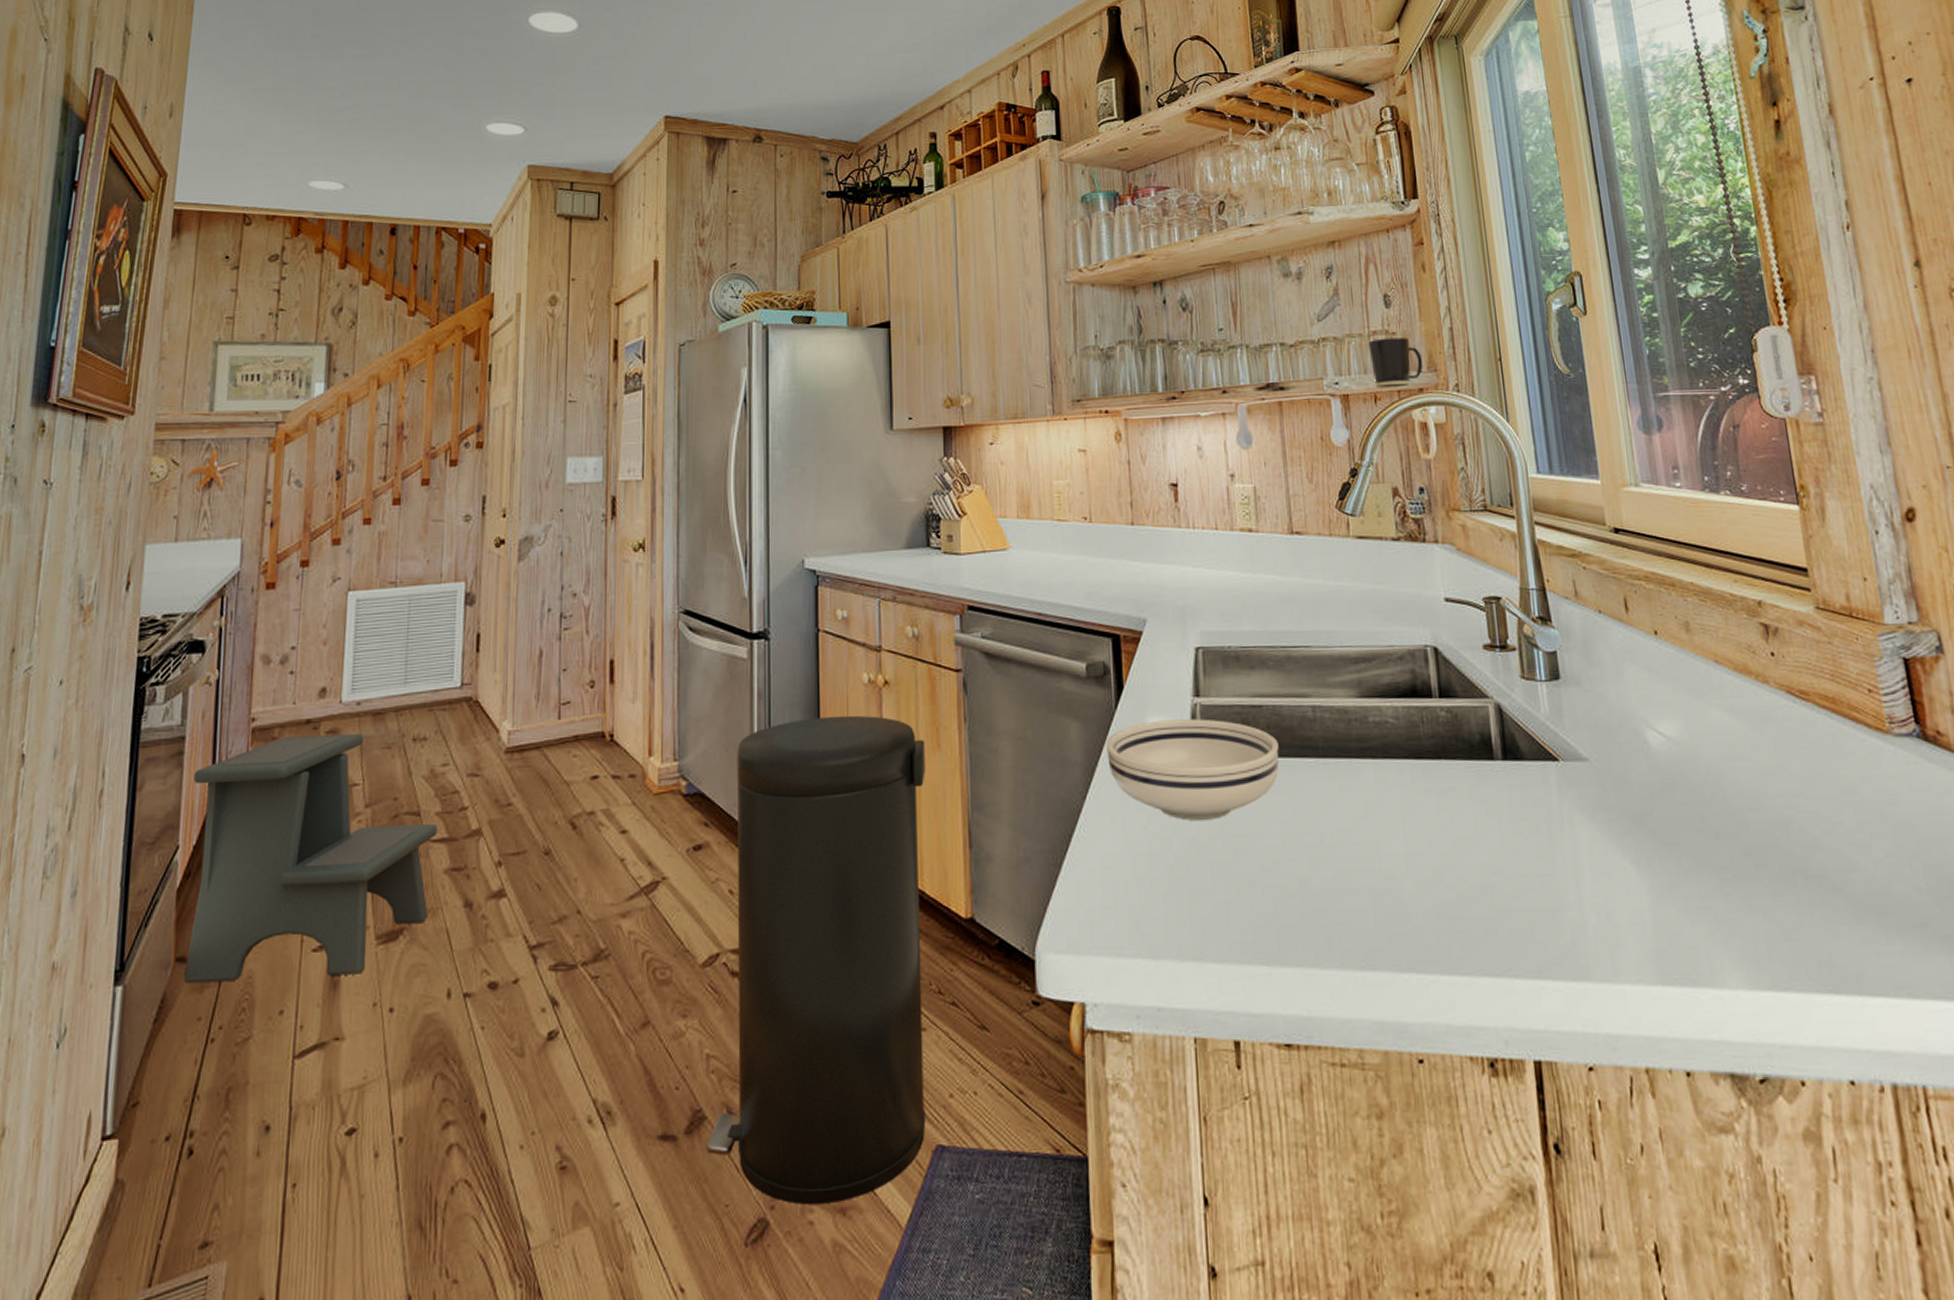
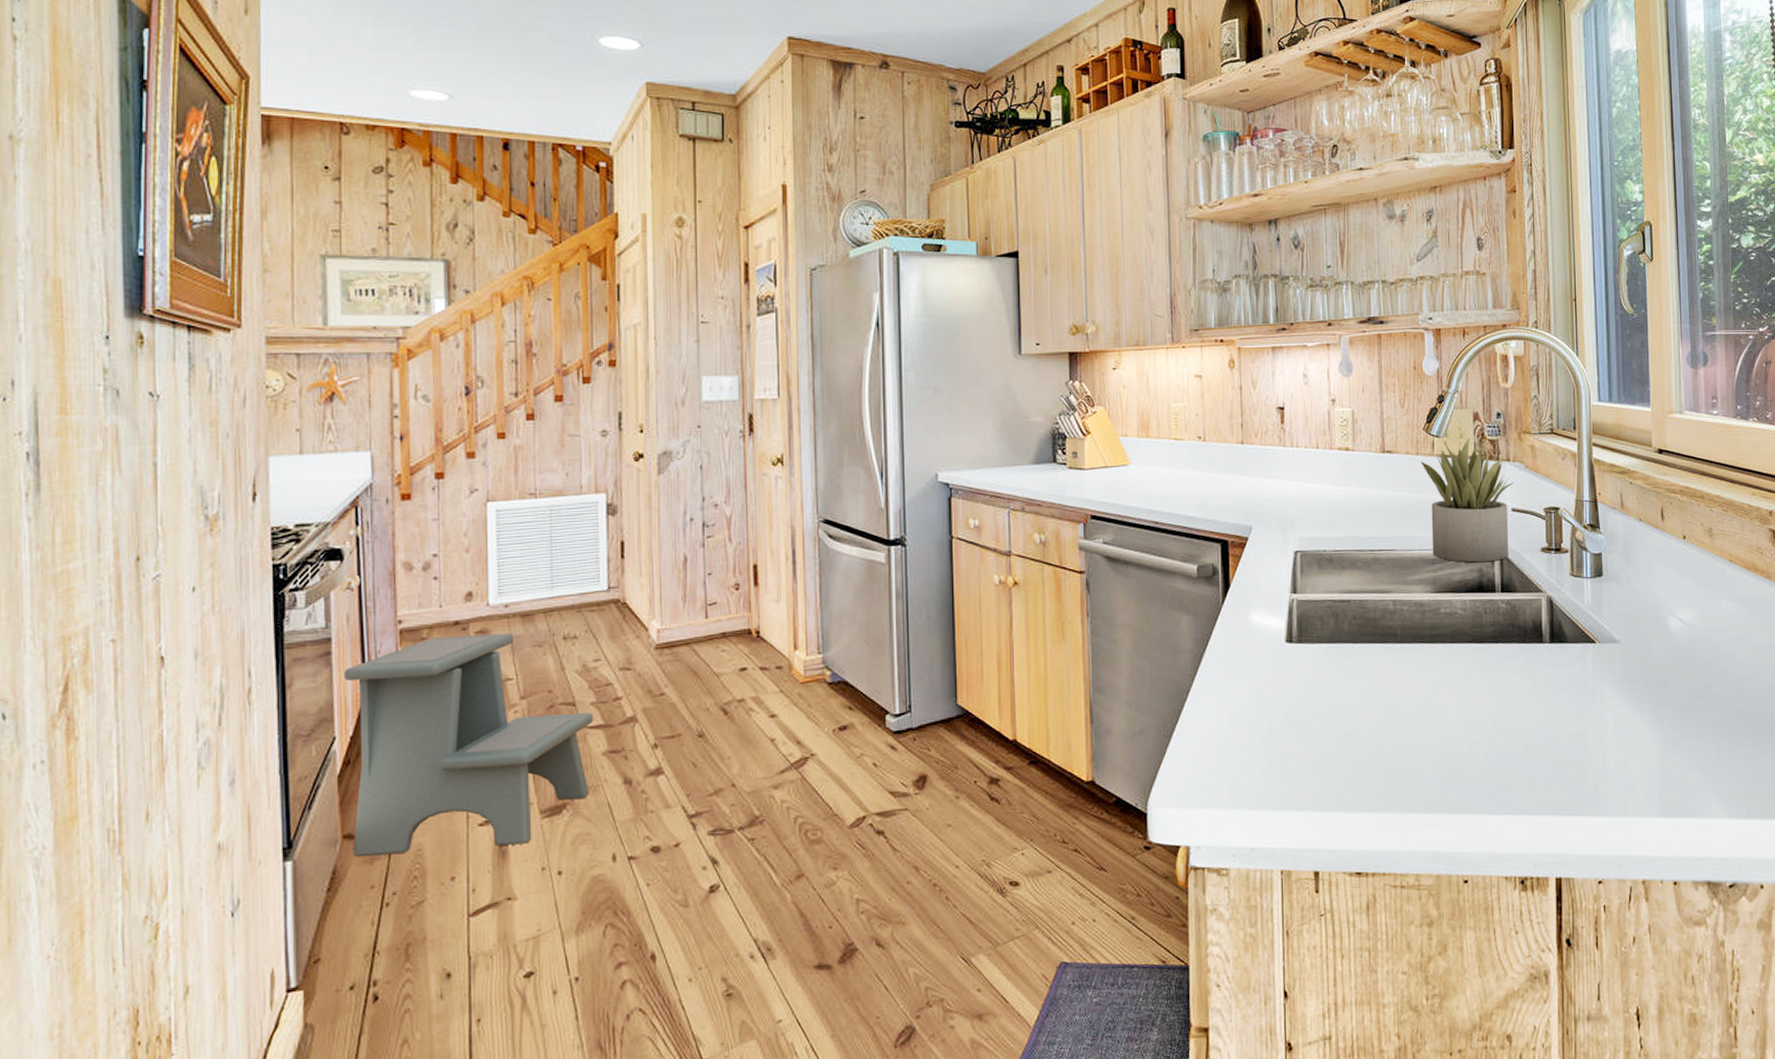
pedal bin: present [706,715,926,1204] -> none [858,612,1052,1013]
bowl: present [1105,719,1279,820] -> none [1213,612,1363,697]
succulent plant: none [1335,516,1446,662] -> present [1421,437,1514,563]
mug: present [1368,337,1423,388] -> none [1461,278,1507,323]

